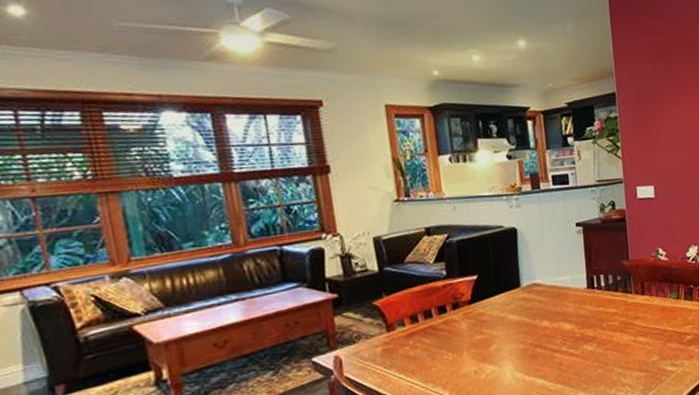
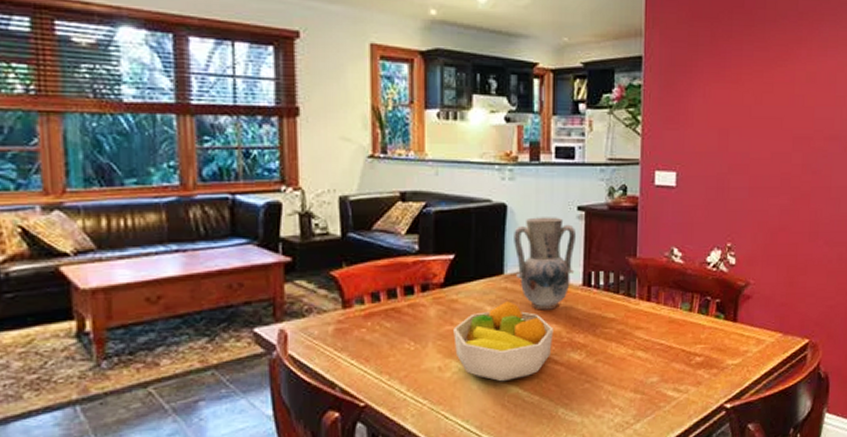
fruit bowl: none [483,309,568,377] -> present [453,301,554,382]
vase: none [525,234,580,313] -> present [514,217,577,310]

